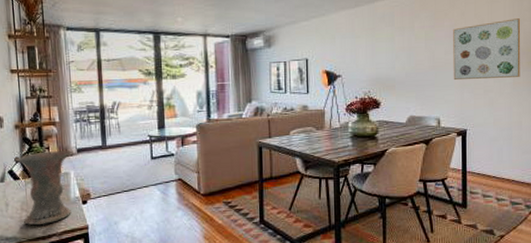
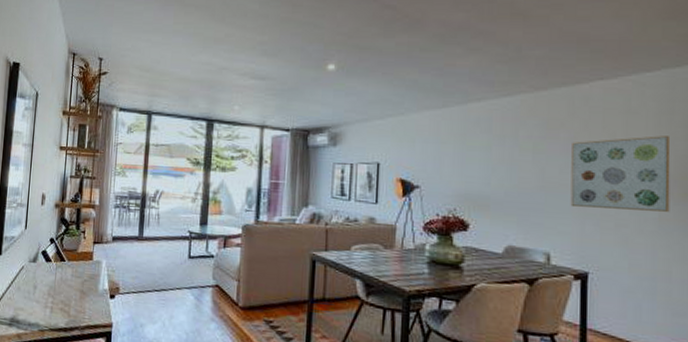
vase: present [14,150,72,225] -> none [48,235,107,315]

